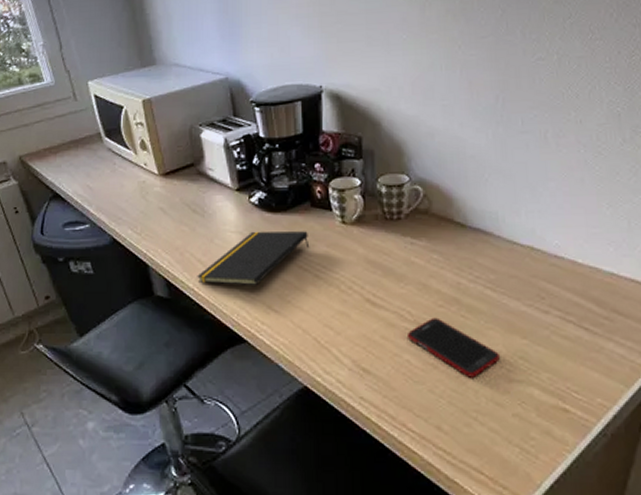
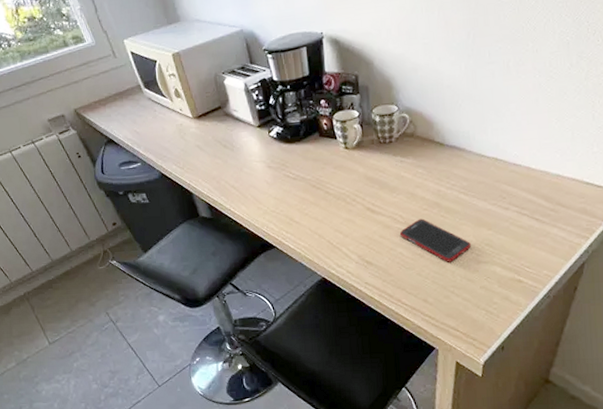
notepad: present [197,231,310,285] -> none [232,157,321,204]

